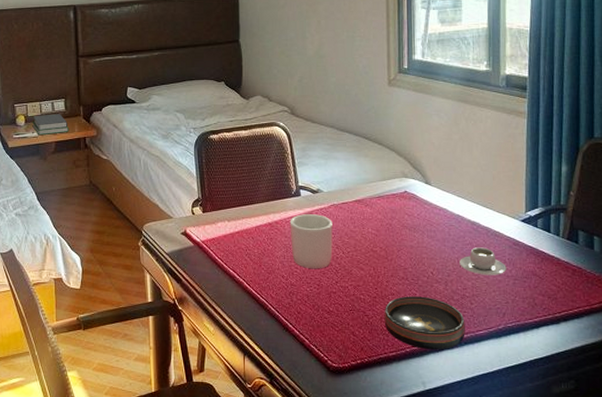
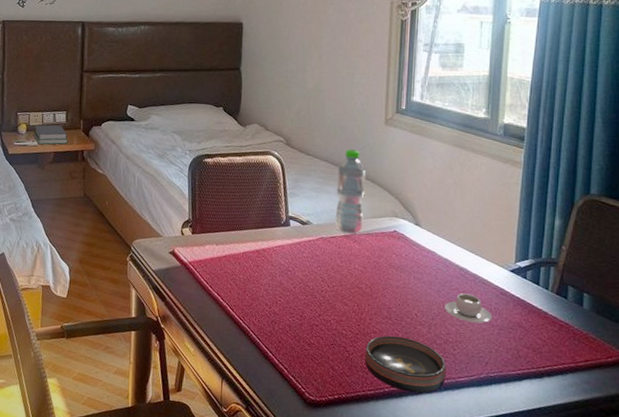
mug: present [289,214,333,269] -> none [276,244,320,300]
water bottle: none [344,114,374,198] -> present [334,149,366,234]

